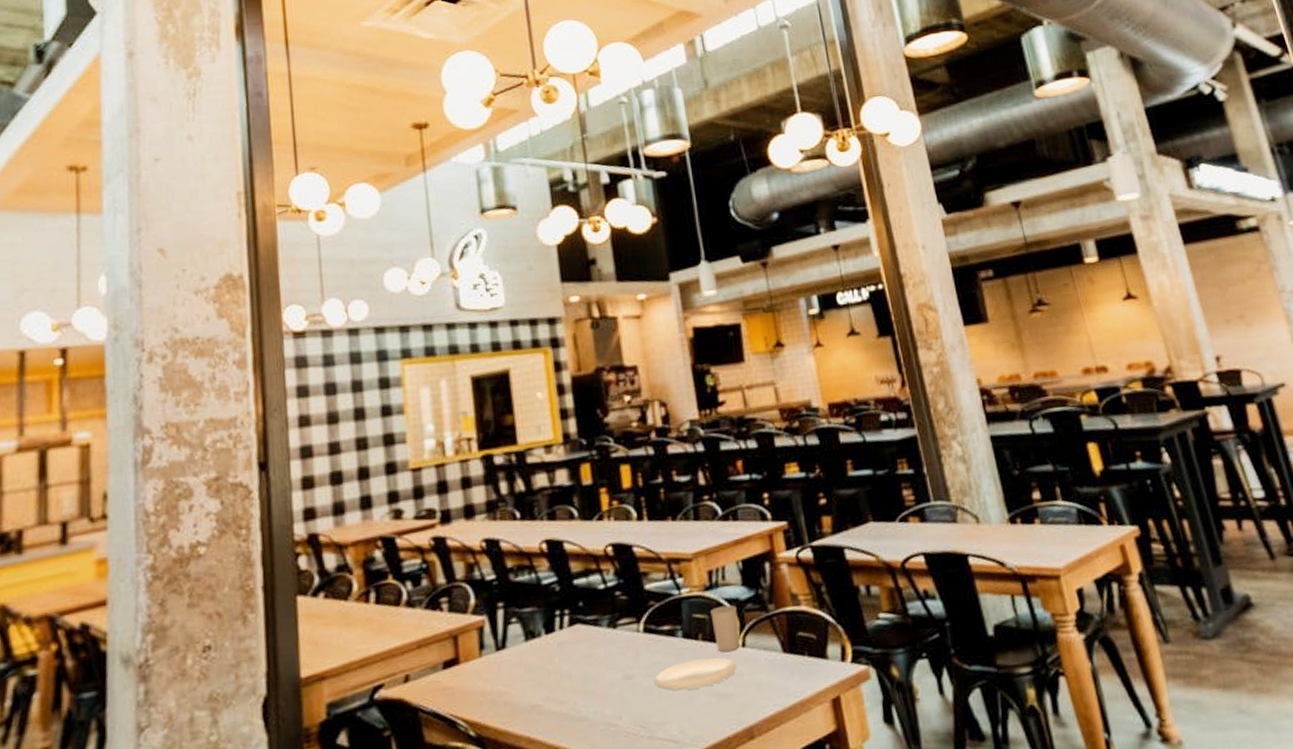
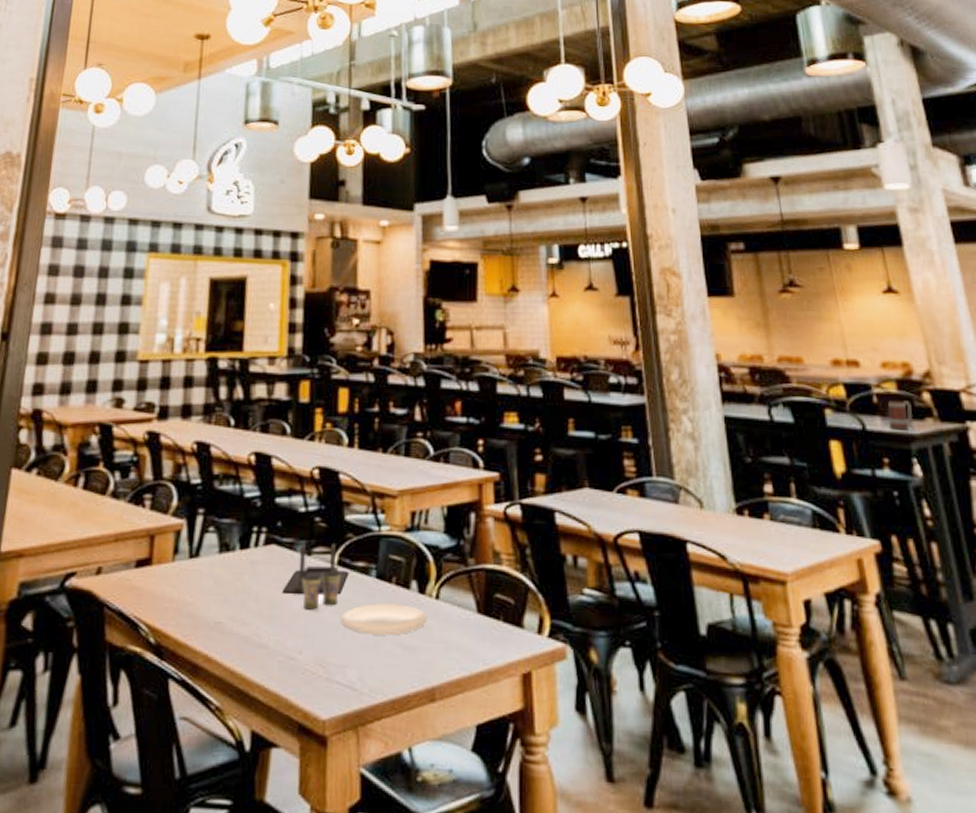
napkin holder: none [594,612,656,667] -> present [282,543,349,595]
cup: none [611,638,649,679] -> present [302,571,342,610]
cup: present [710,605,739,653] -> none [408,551,436,602]
beer mug: none [1136,397,1158,425] -> present [887,400,912,430]

